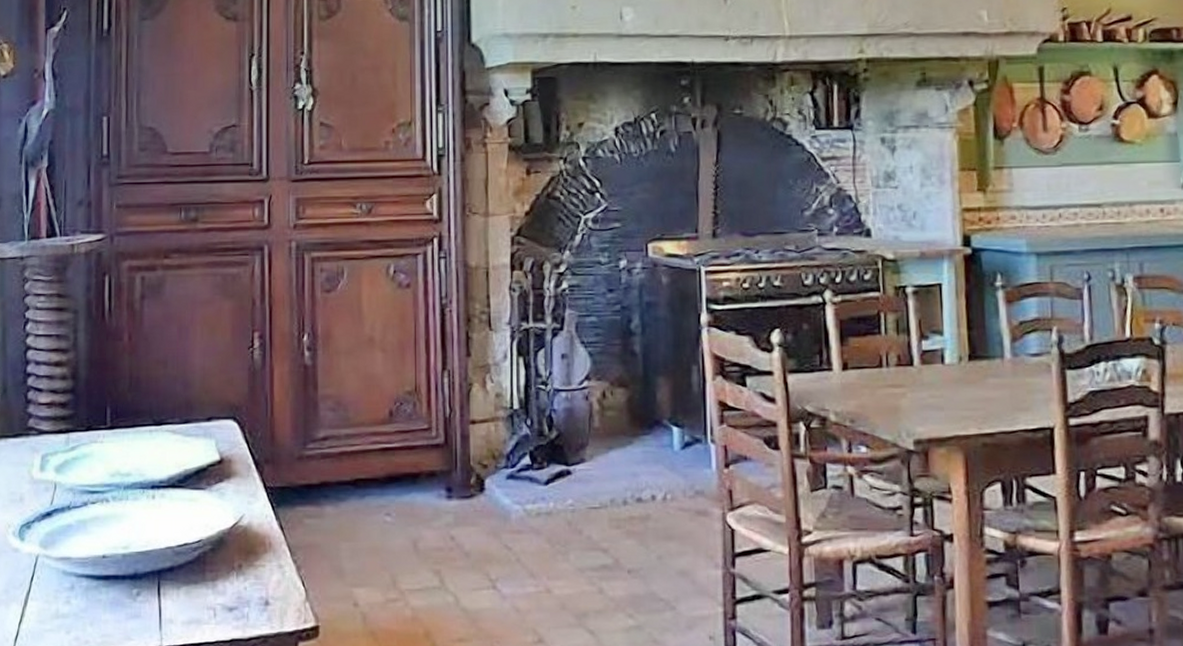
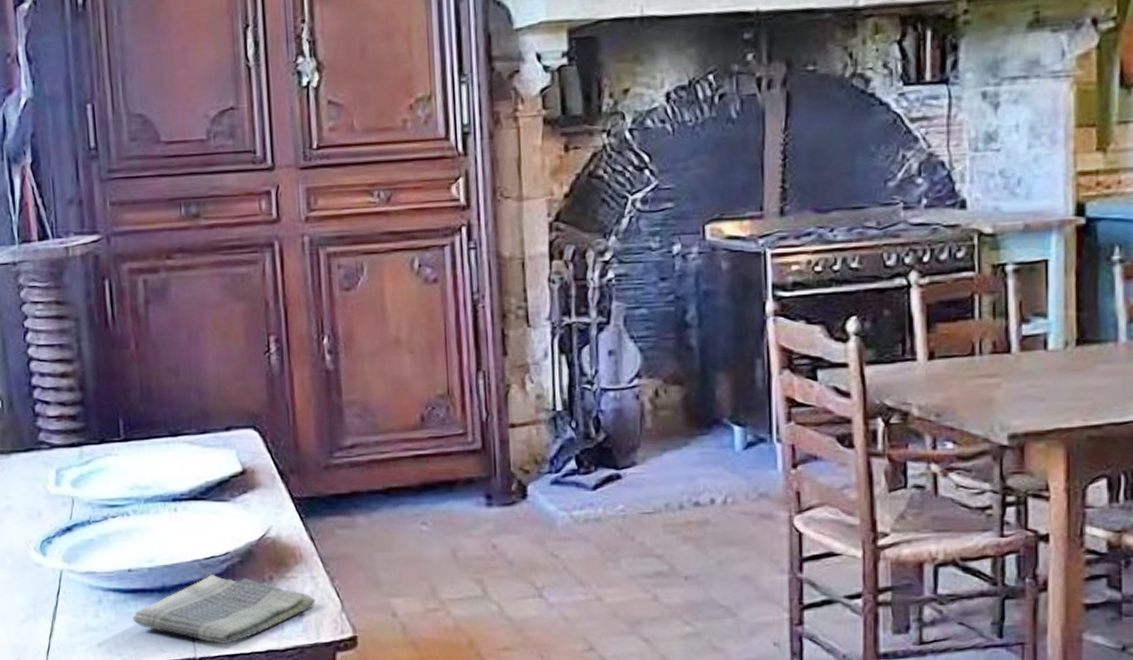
dish towel: none [103,562,281,634] -> present [133,575,316,645]

